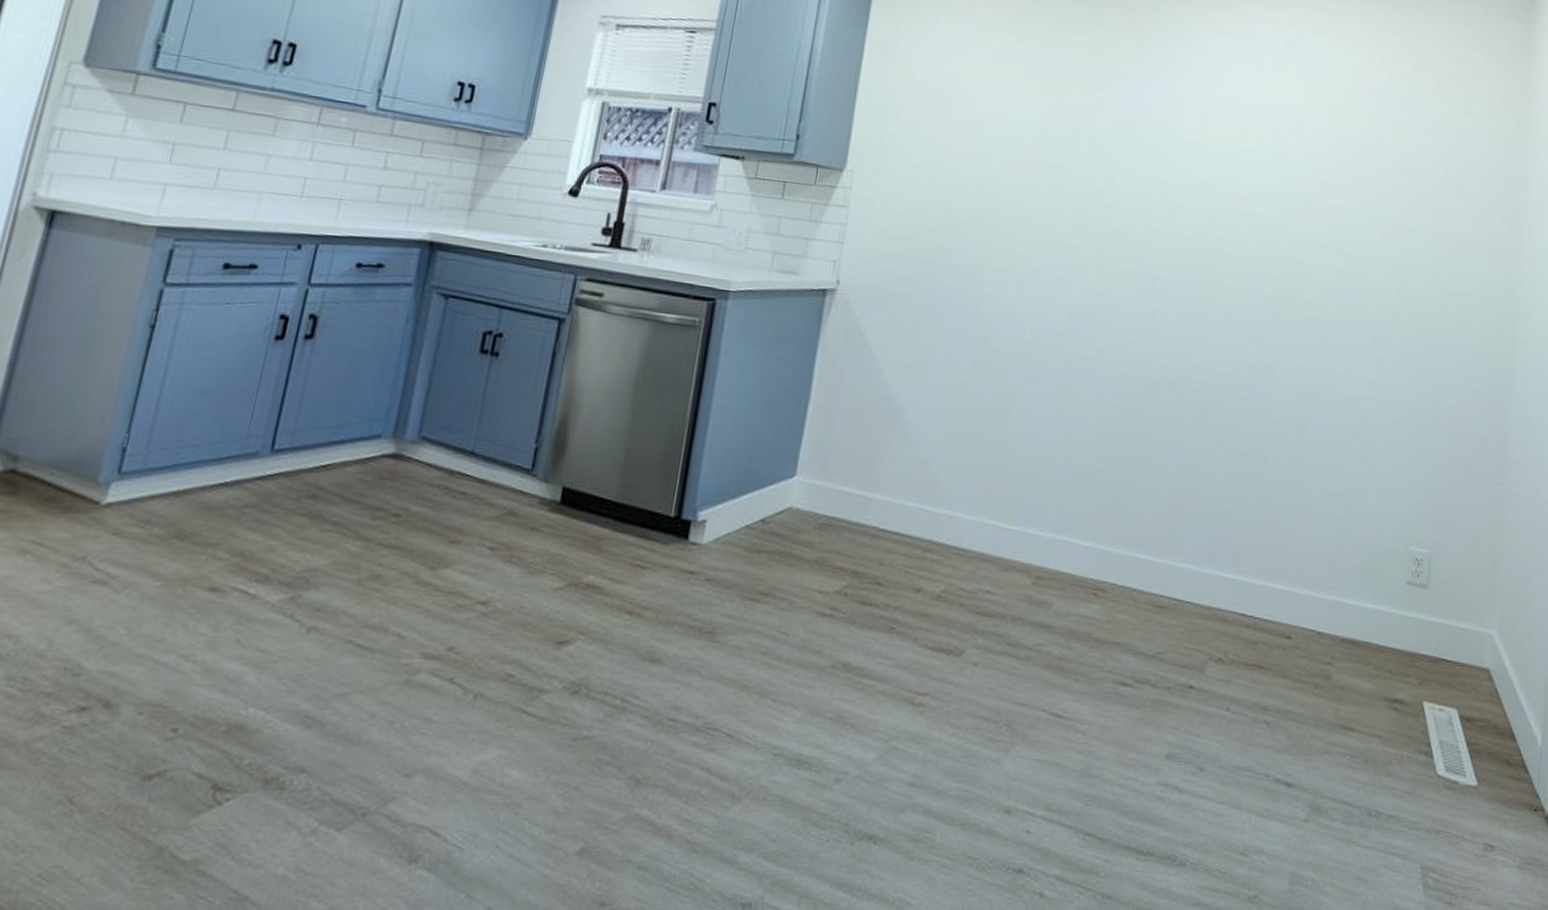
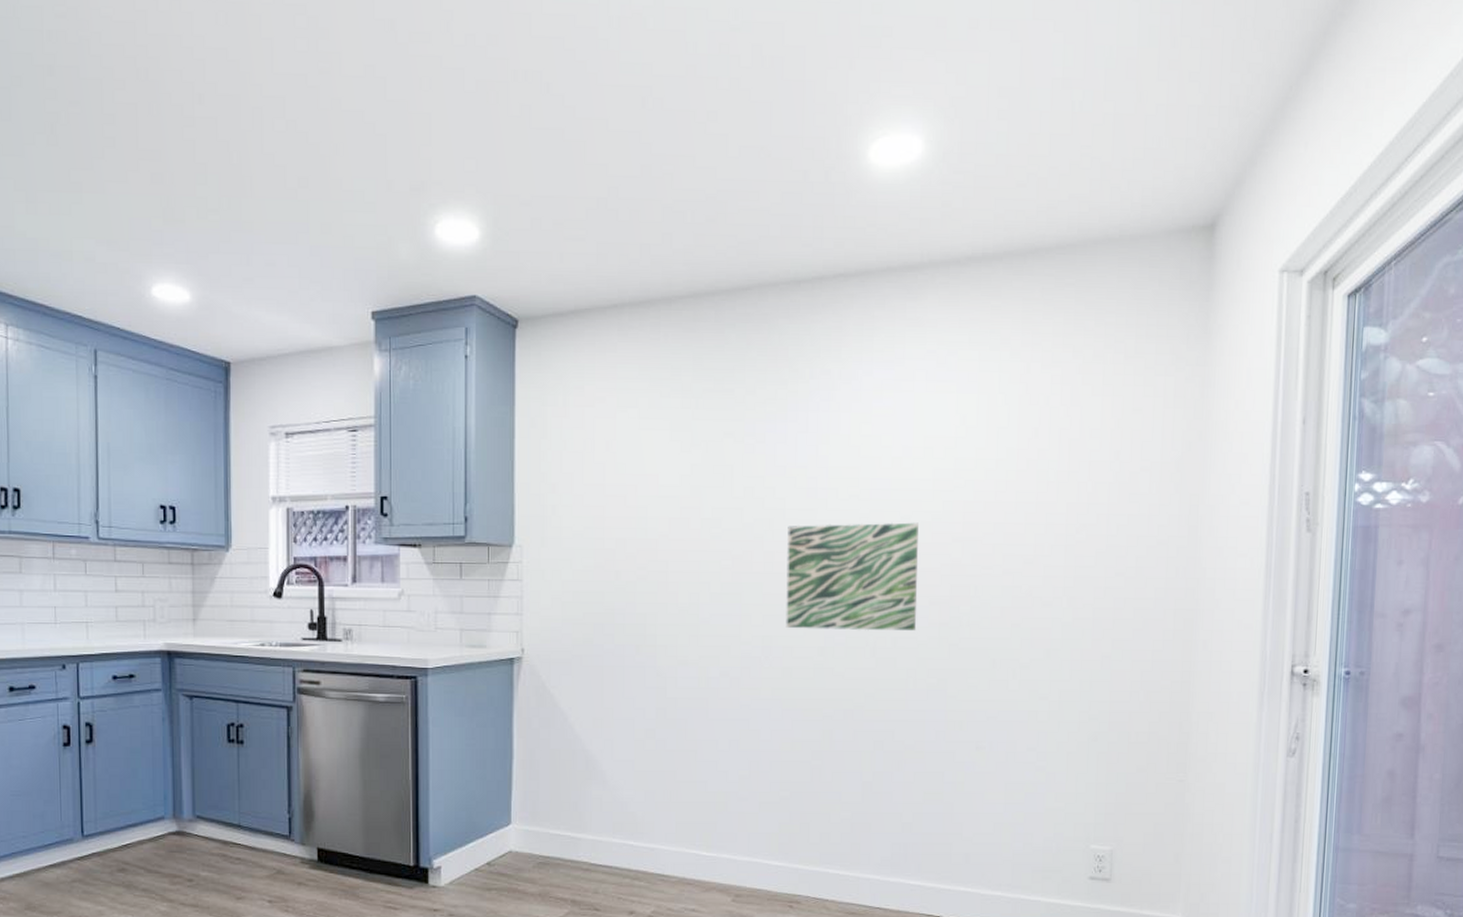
wall art: none [1118,182,1259,302] -> present [786,522,919,631]

